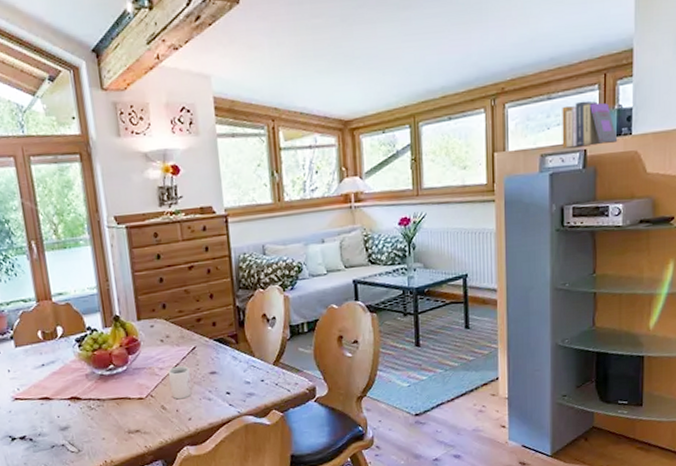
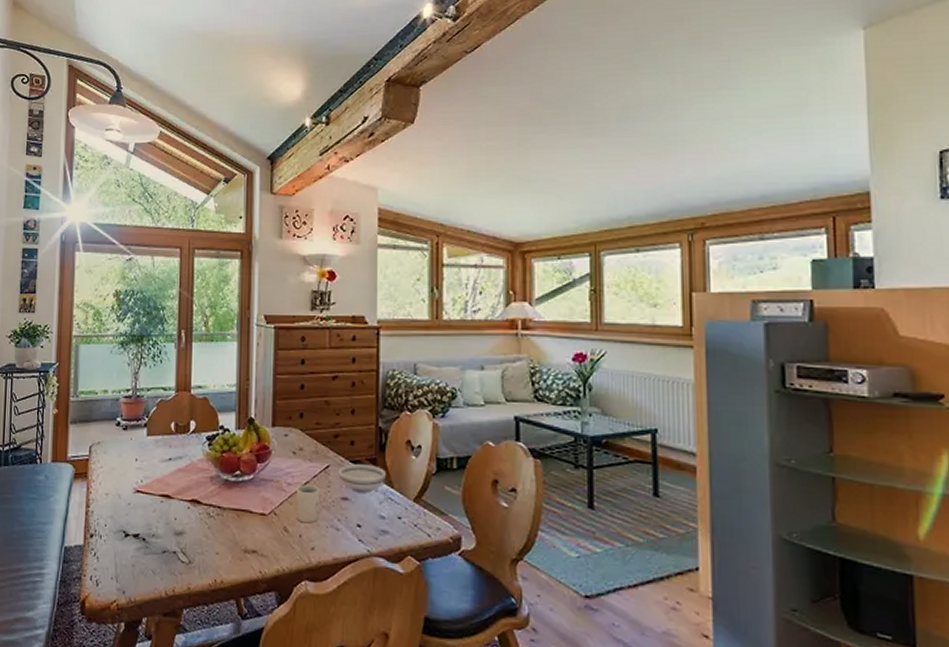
bowl: none [204,340,247,366] -> present [338,464,386,493]
books: present [562,101,618,149] -> none [778,245,856,298]

